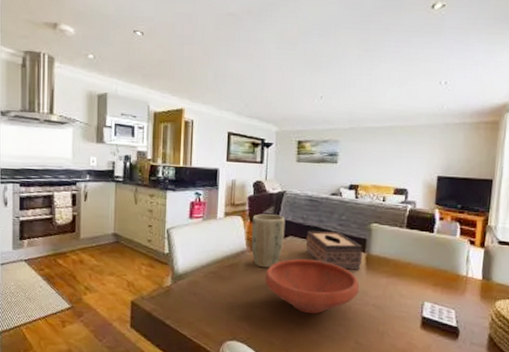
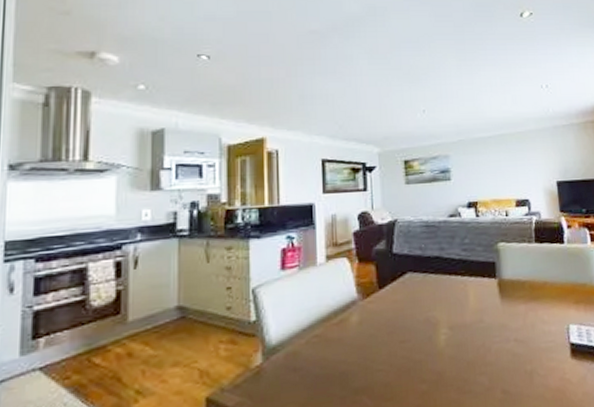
plant pot: present [251,214,286,268] -> none [361,249,402,318]
bowl: present [265,258,360,314] -> none [384,296,497,367]
tissue box: present [305,230,363,270] -> none [427,258,495,303]

